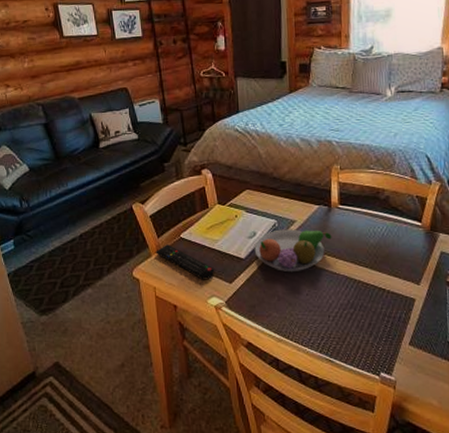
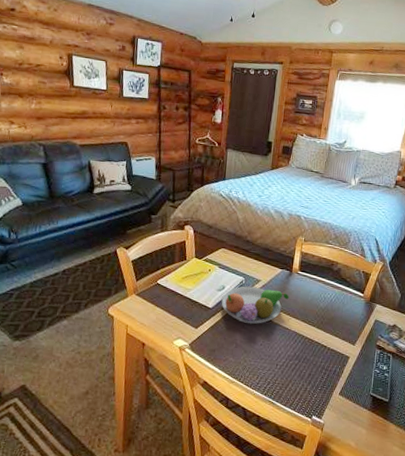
remote control: present [156,244,215,280] -> none [132,288,184,324]

